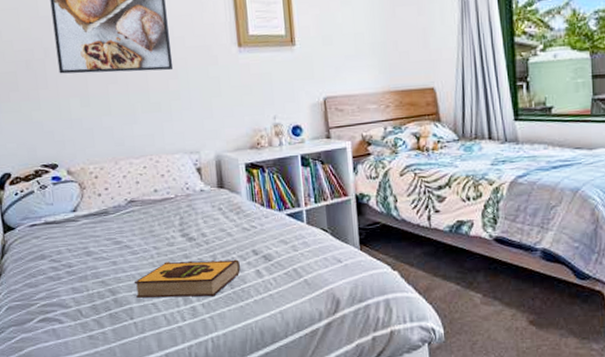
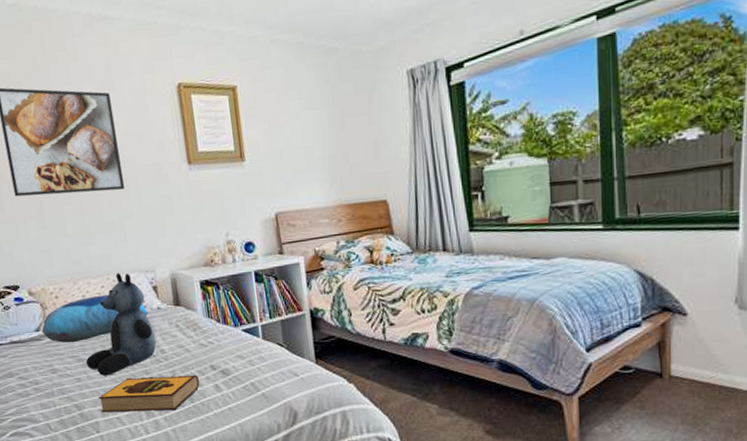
cushion: none [78,175,191,225] -> present [41,294,149,343]
teddy bear: none [123,153,198,259] -> present [85,272,157,376]

